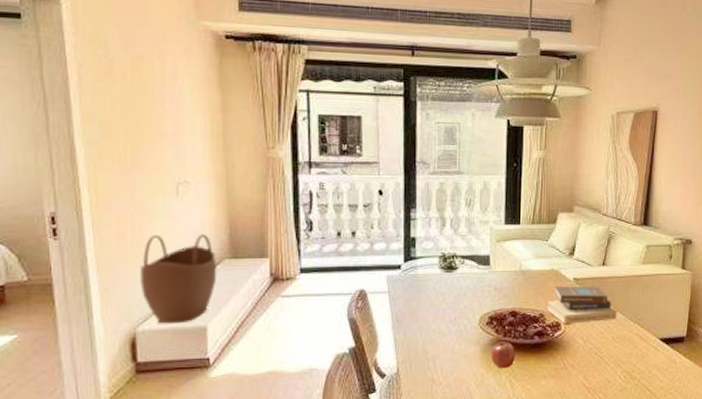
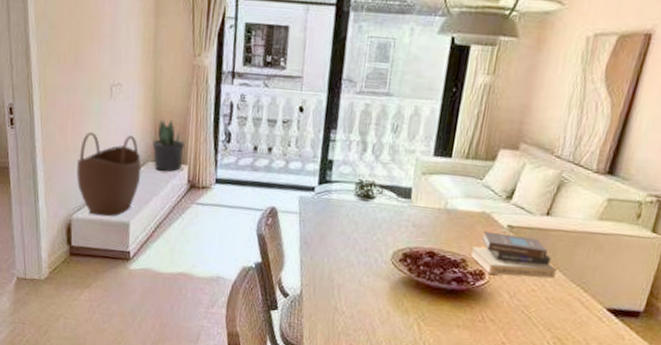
planter: none [228,213,264,267] -> present [152,119,185,172]
fruit: present [491,342,516,369] -> none [400,281,429,310]

